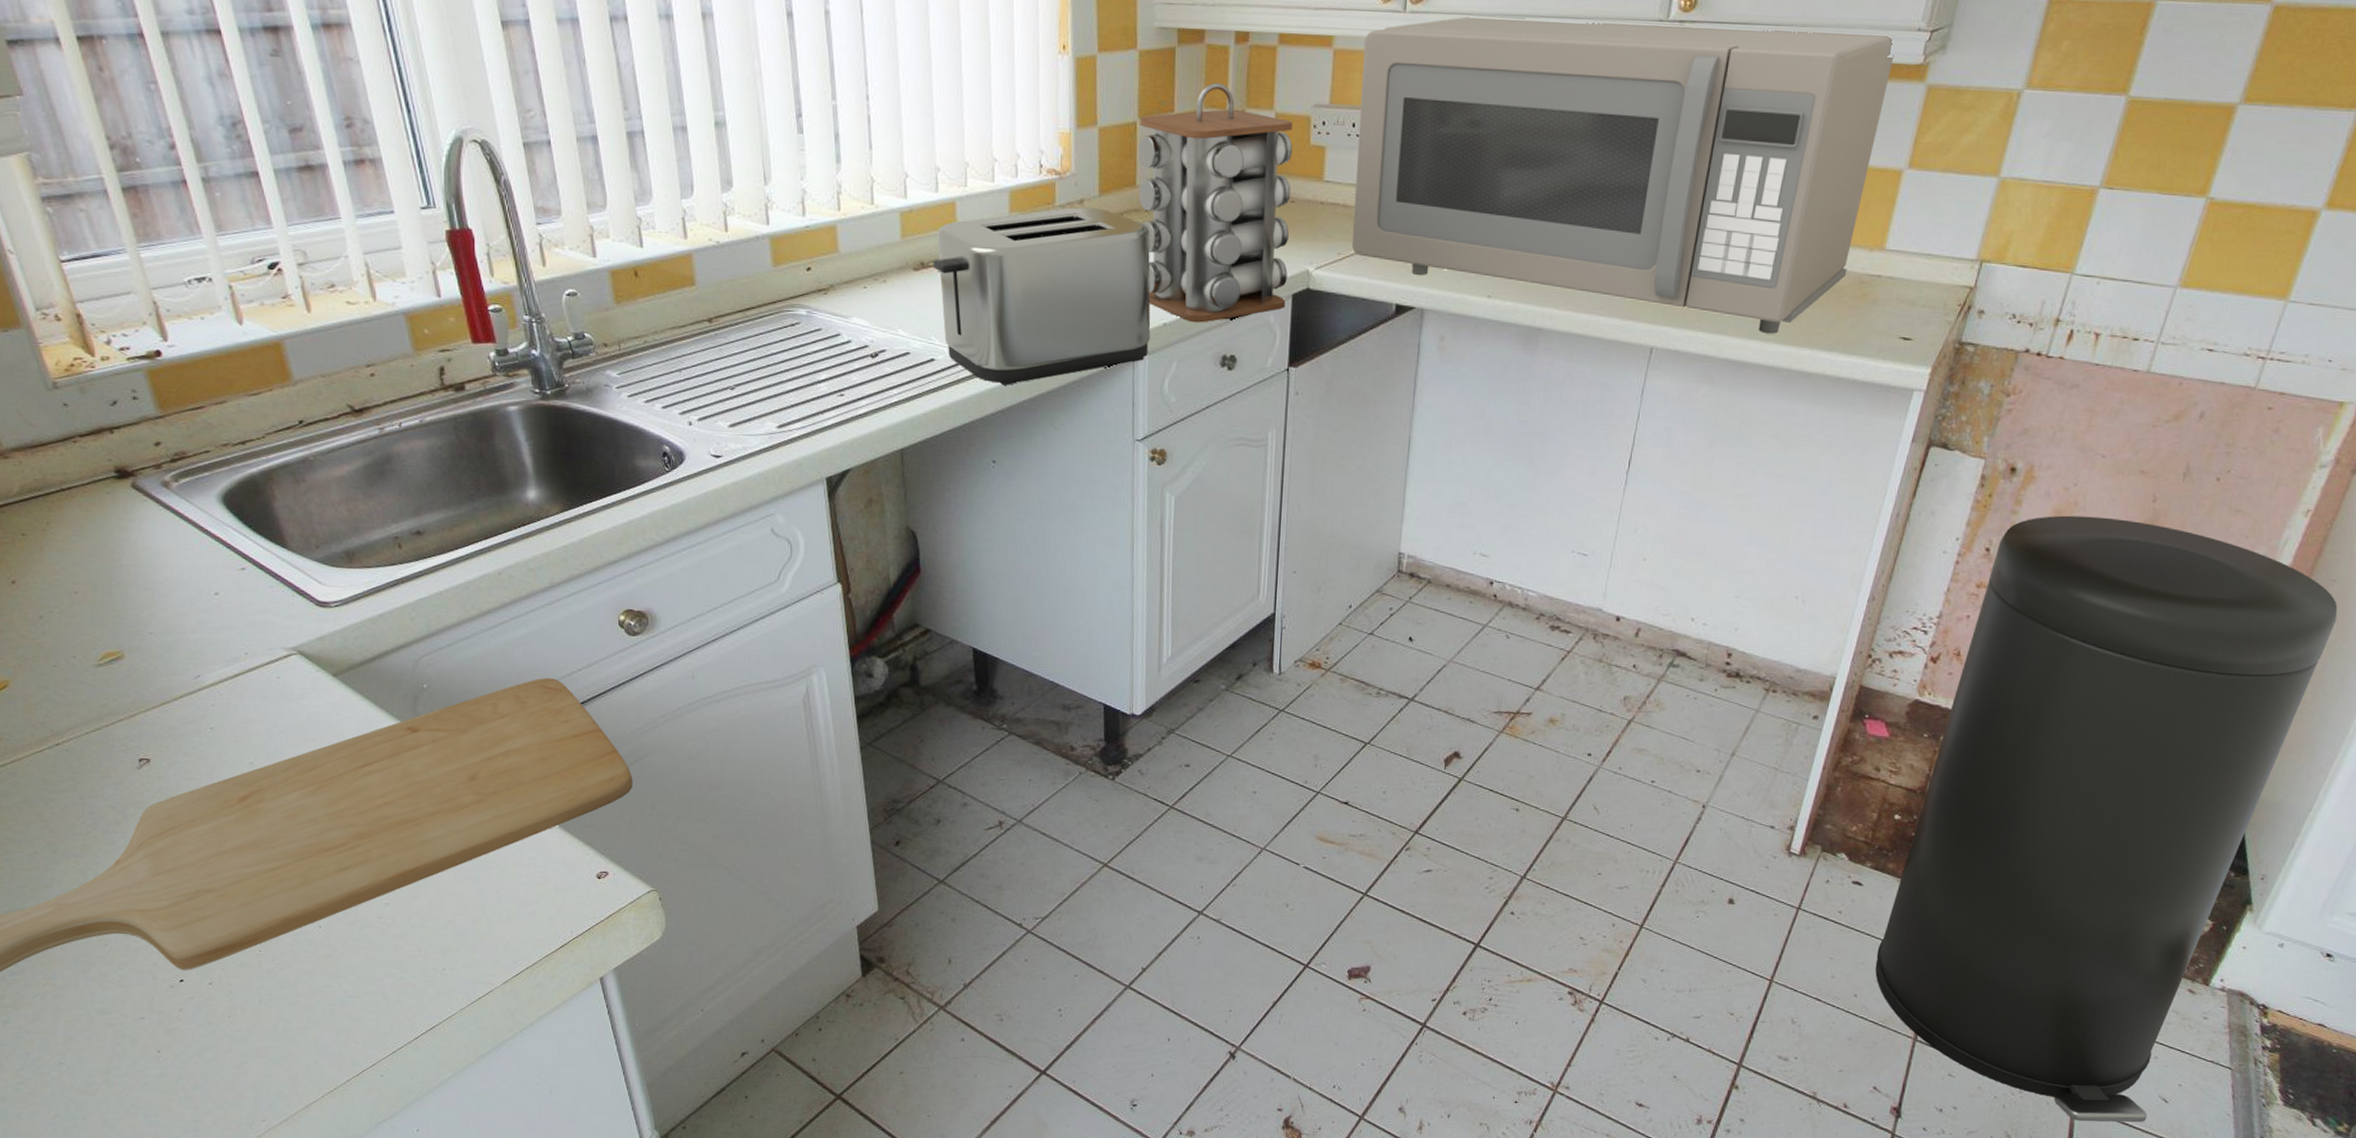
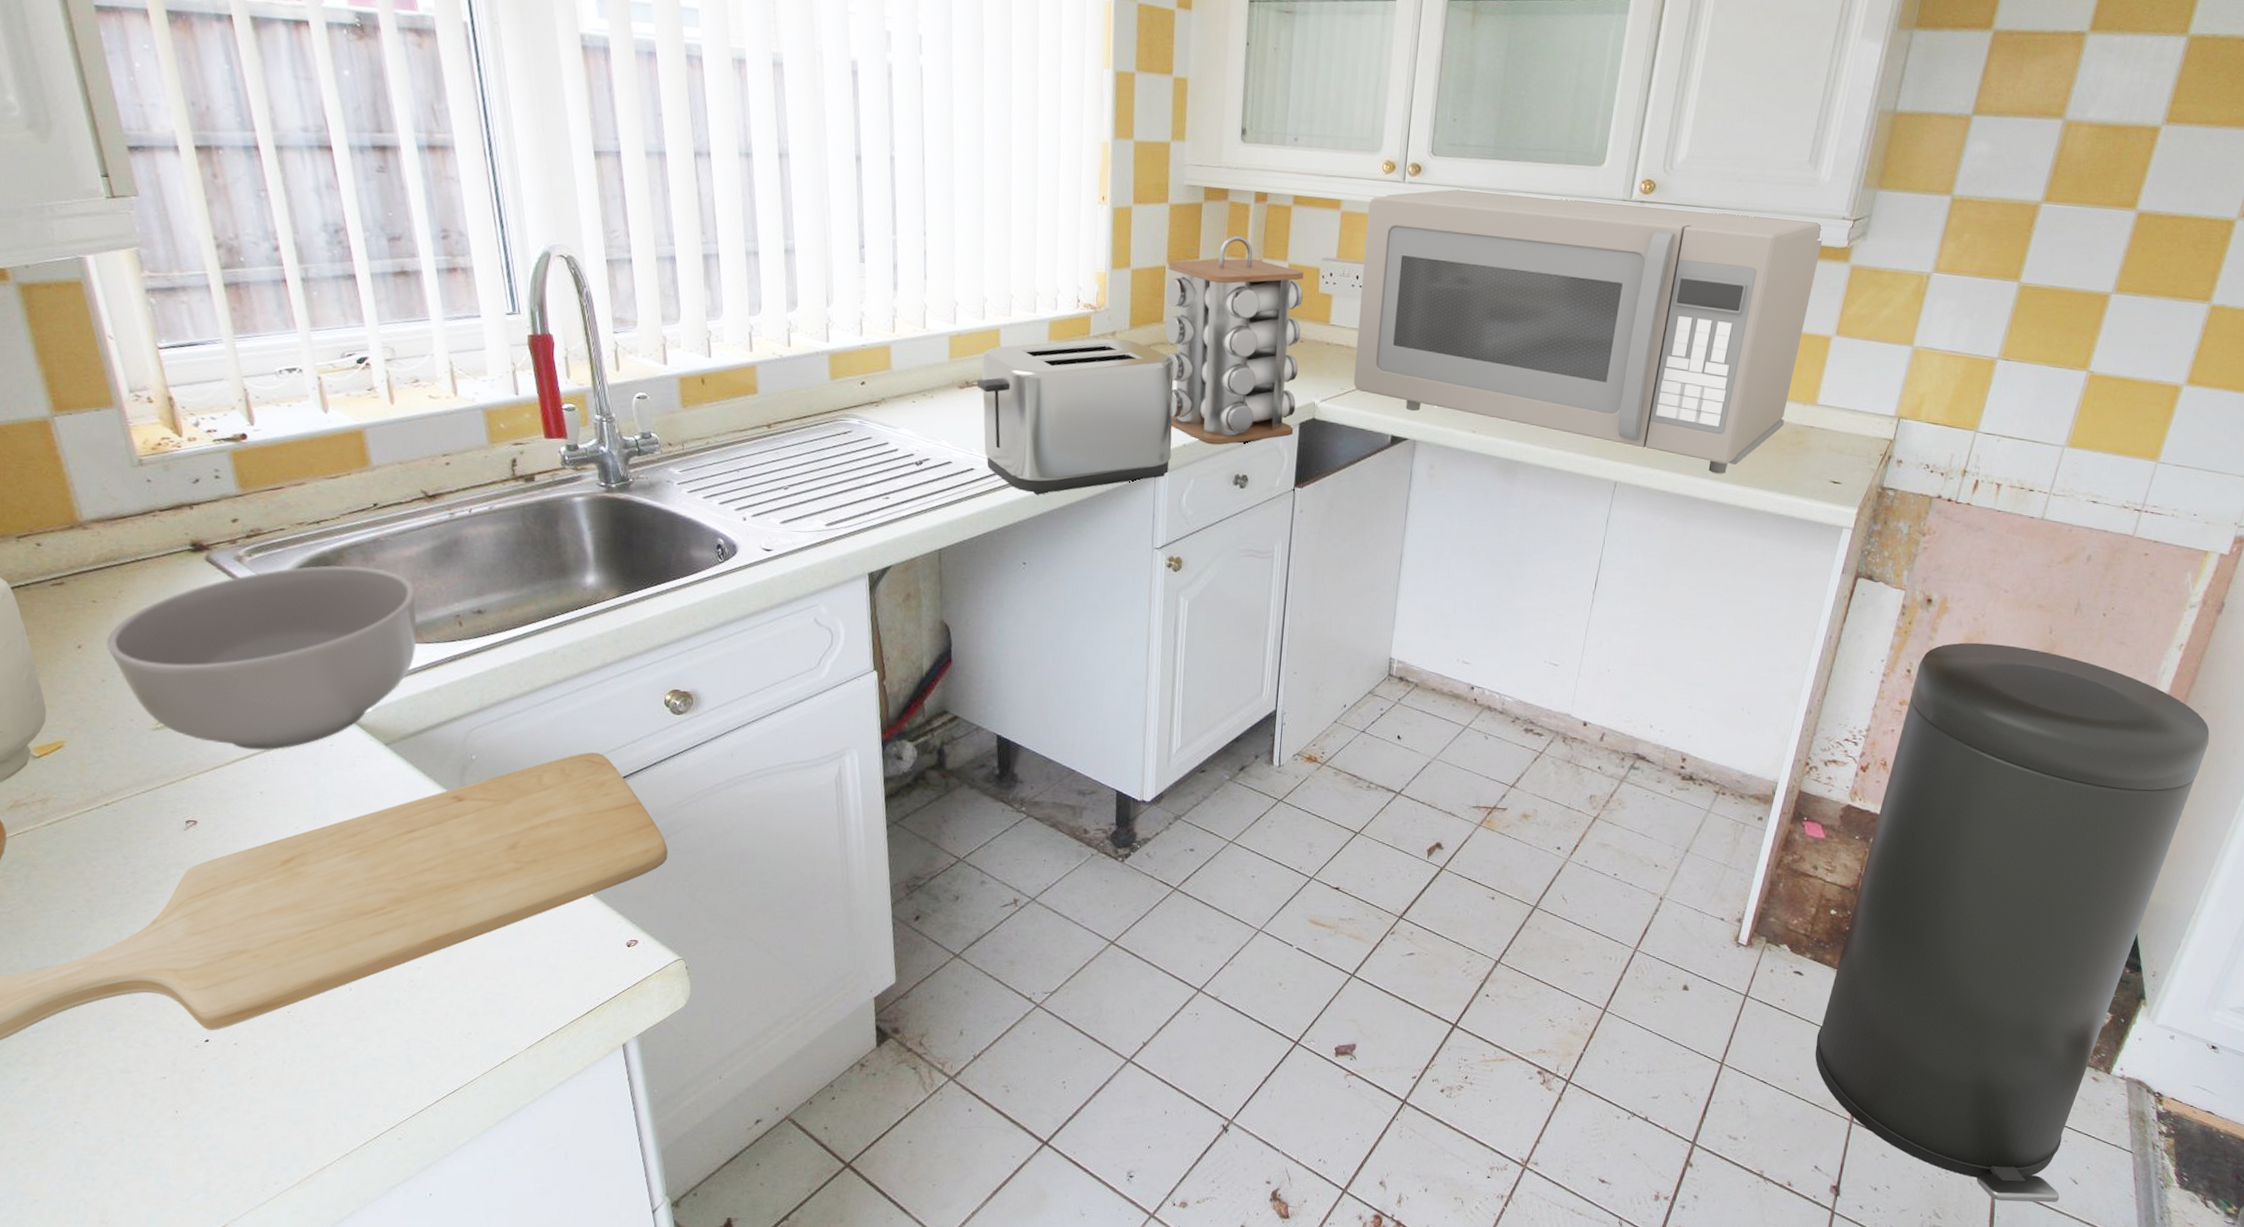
bowl: none [39,487,357,685] -> present [106,565,417,751]

